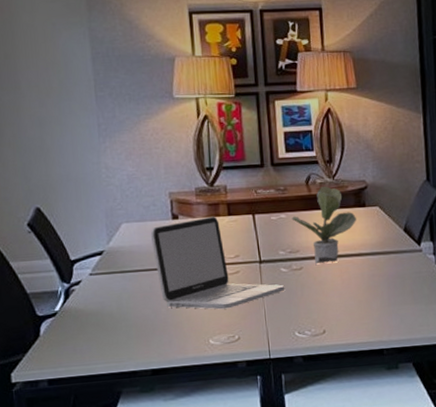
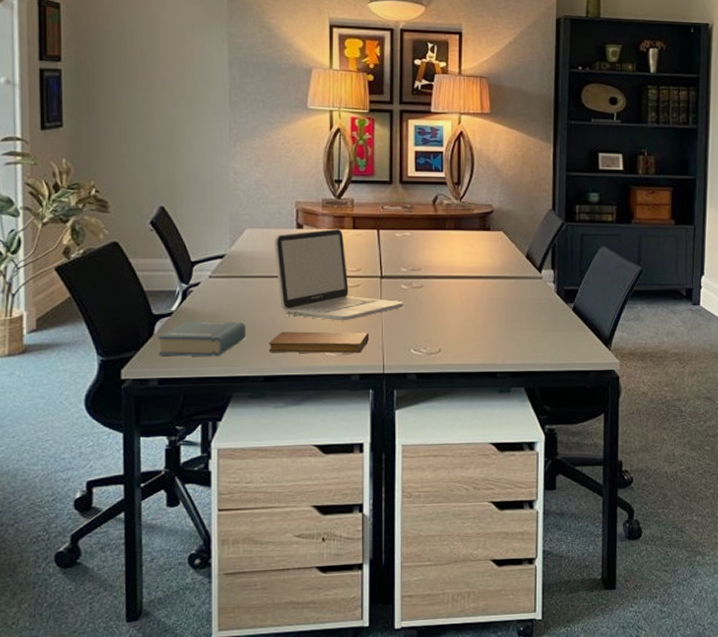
book: none [44,317,130,357] -> present [158,321,246,357]
notebook: none [153,319,253,346] -> present [268,331,370,354]
potted plant: present [291,186,356,265] -> none [416,207,480,284]

